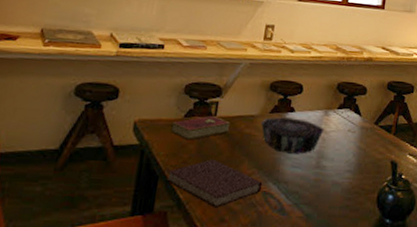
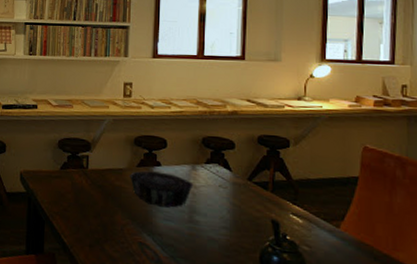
notebook: present [167,159,263,208] -> none [52,208,138,254]
hardcover book: present [170,115,231,141] -> none [50,168,102,191]

